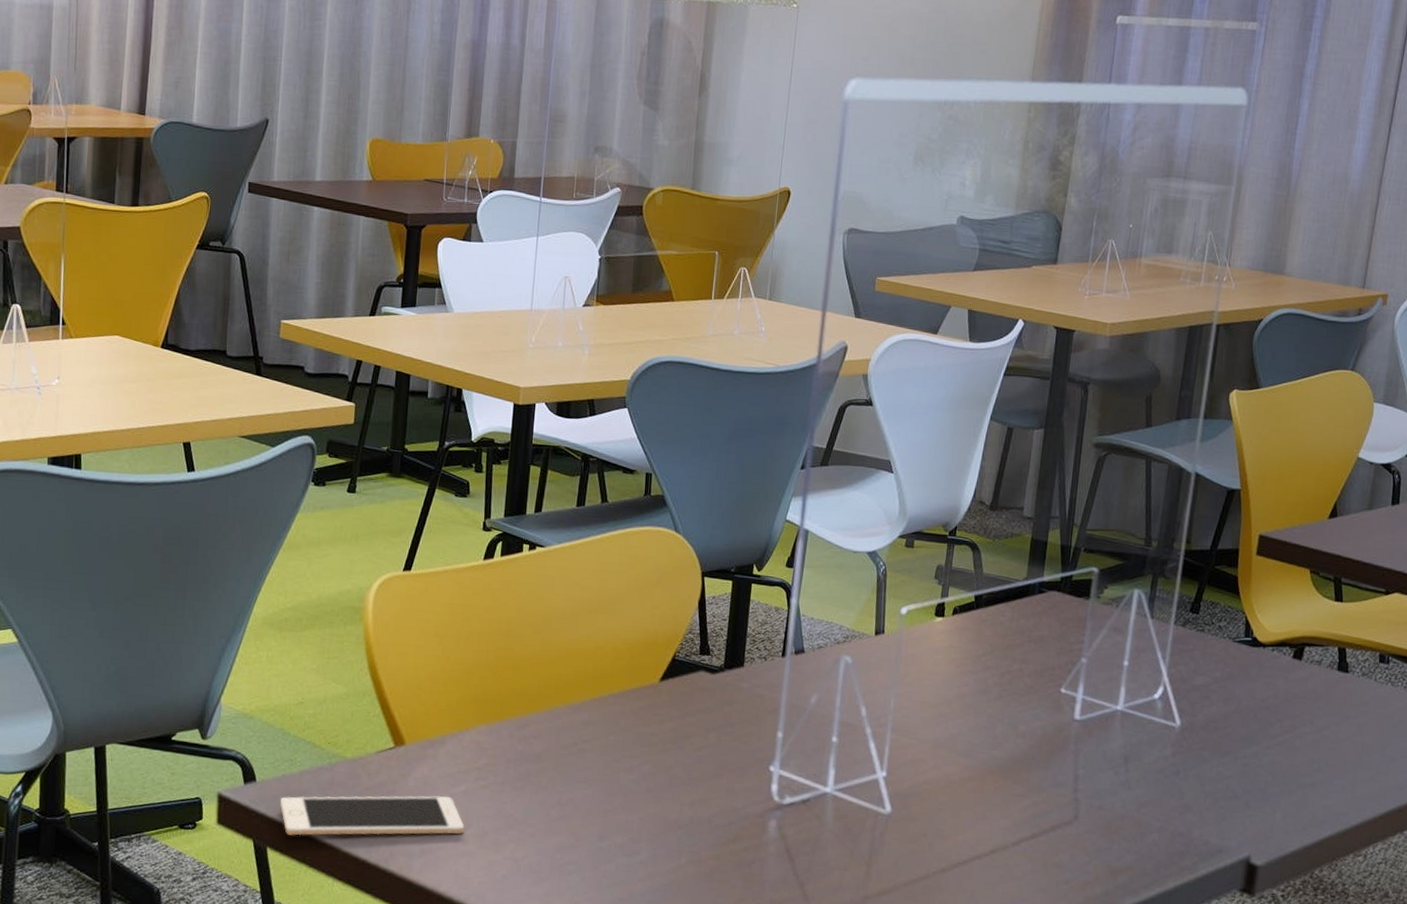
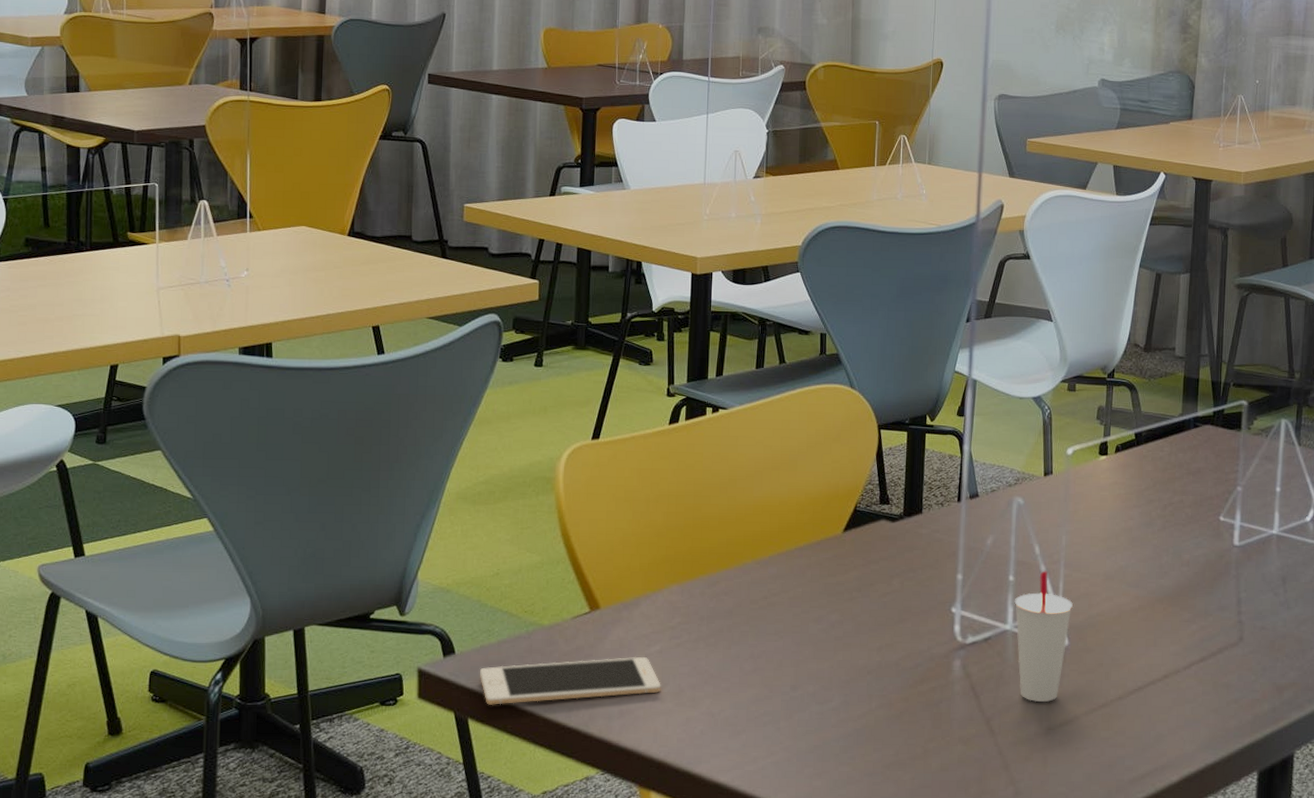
cup: none [836,733,898,870] -> present [1014,570,1073,702]

